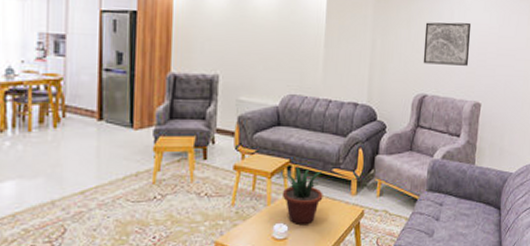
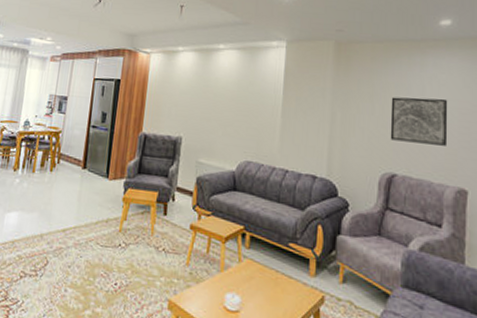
potted plant: present [276,168,323,226] -> none [230,236,279,301]

